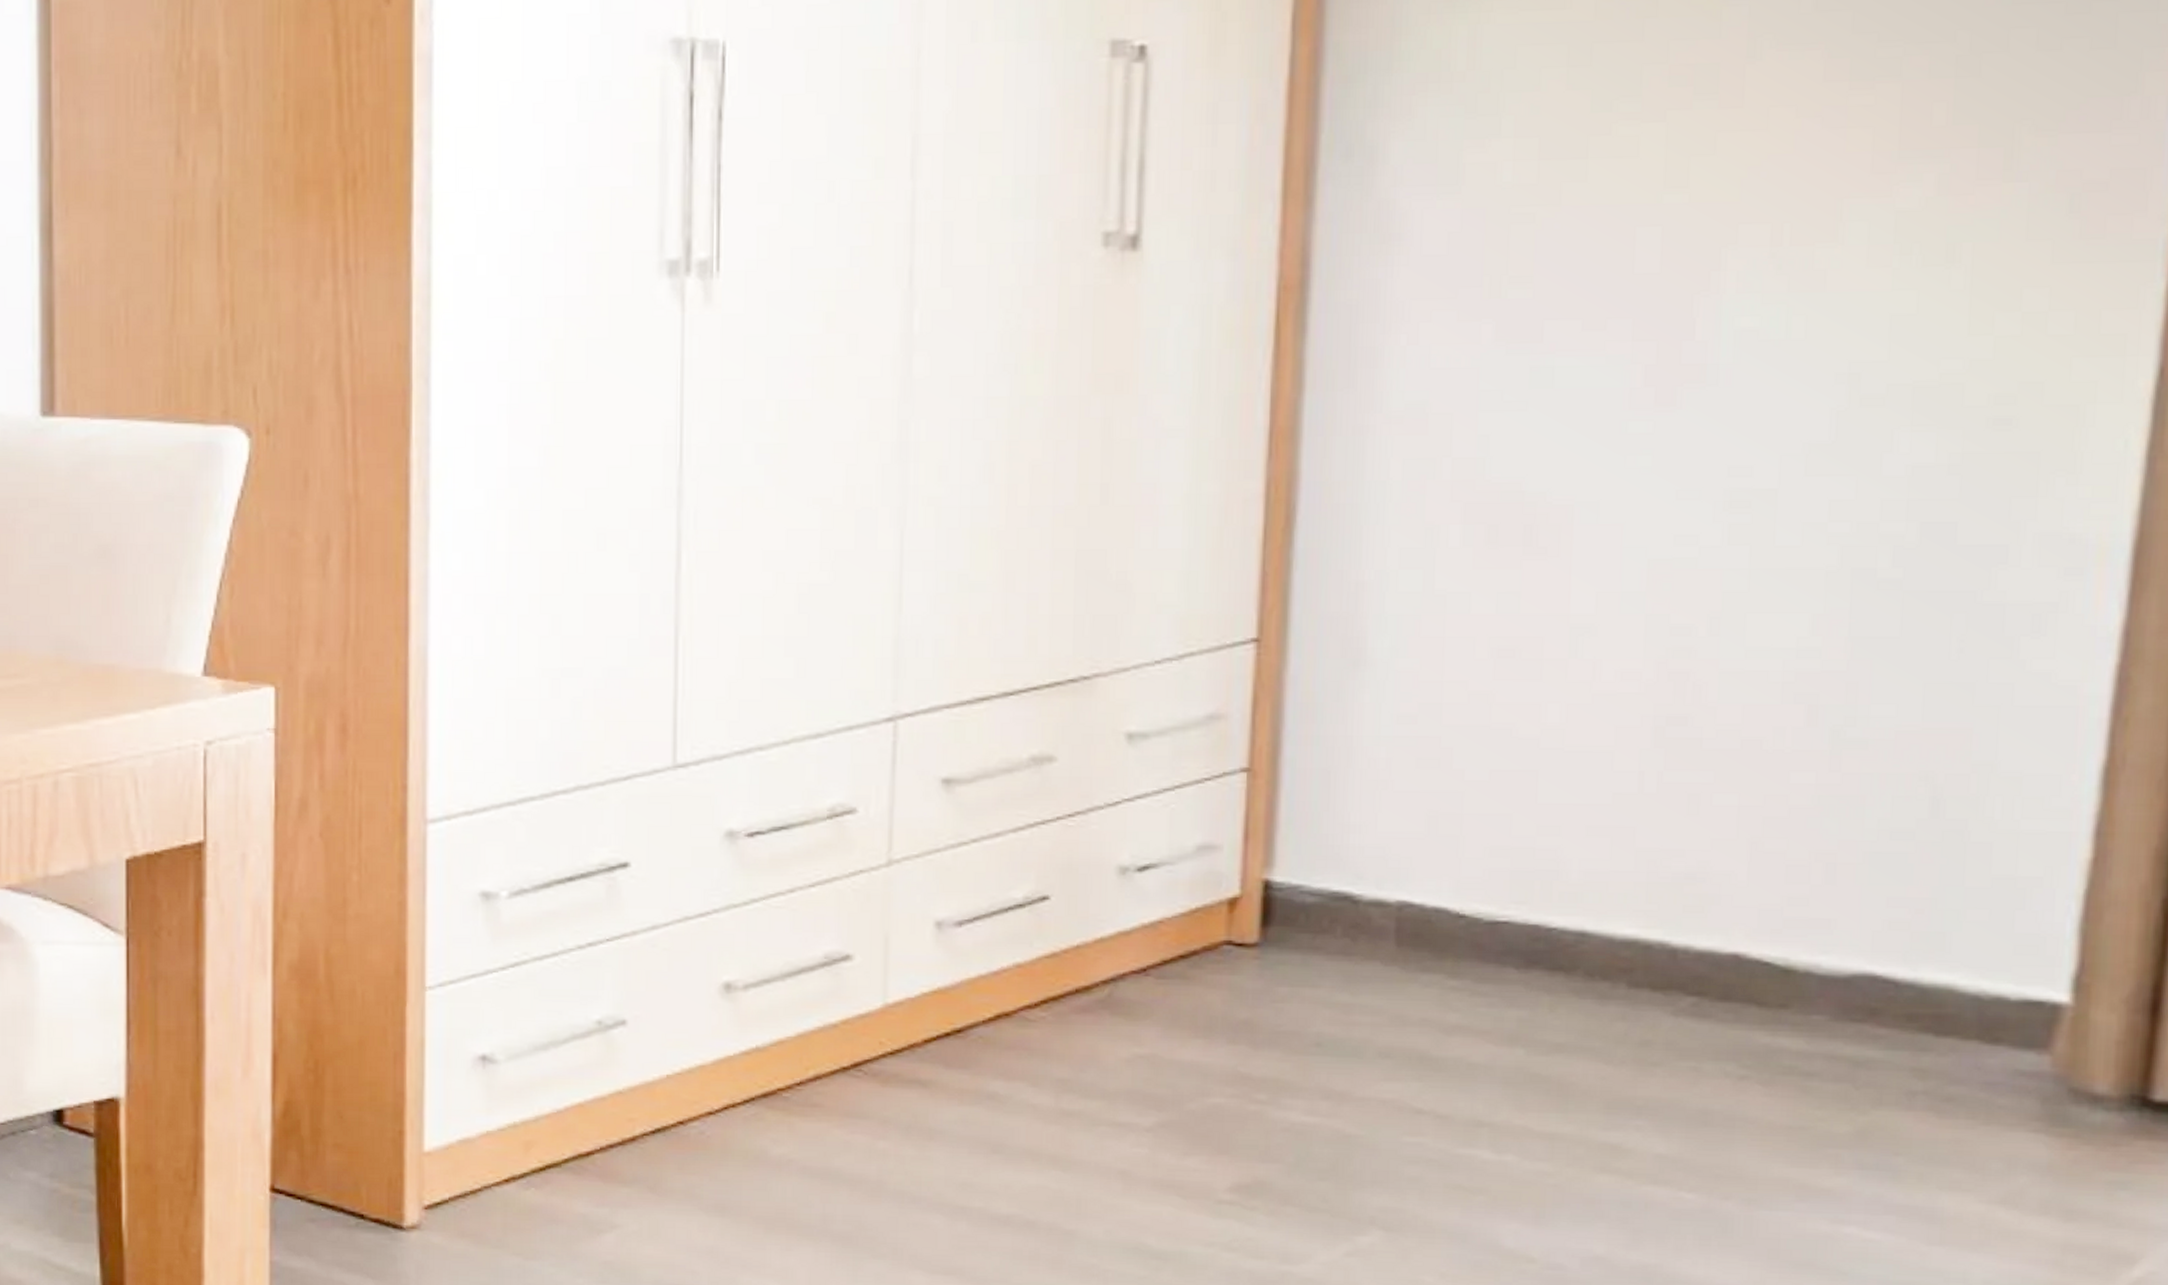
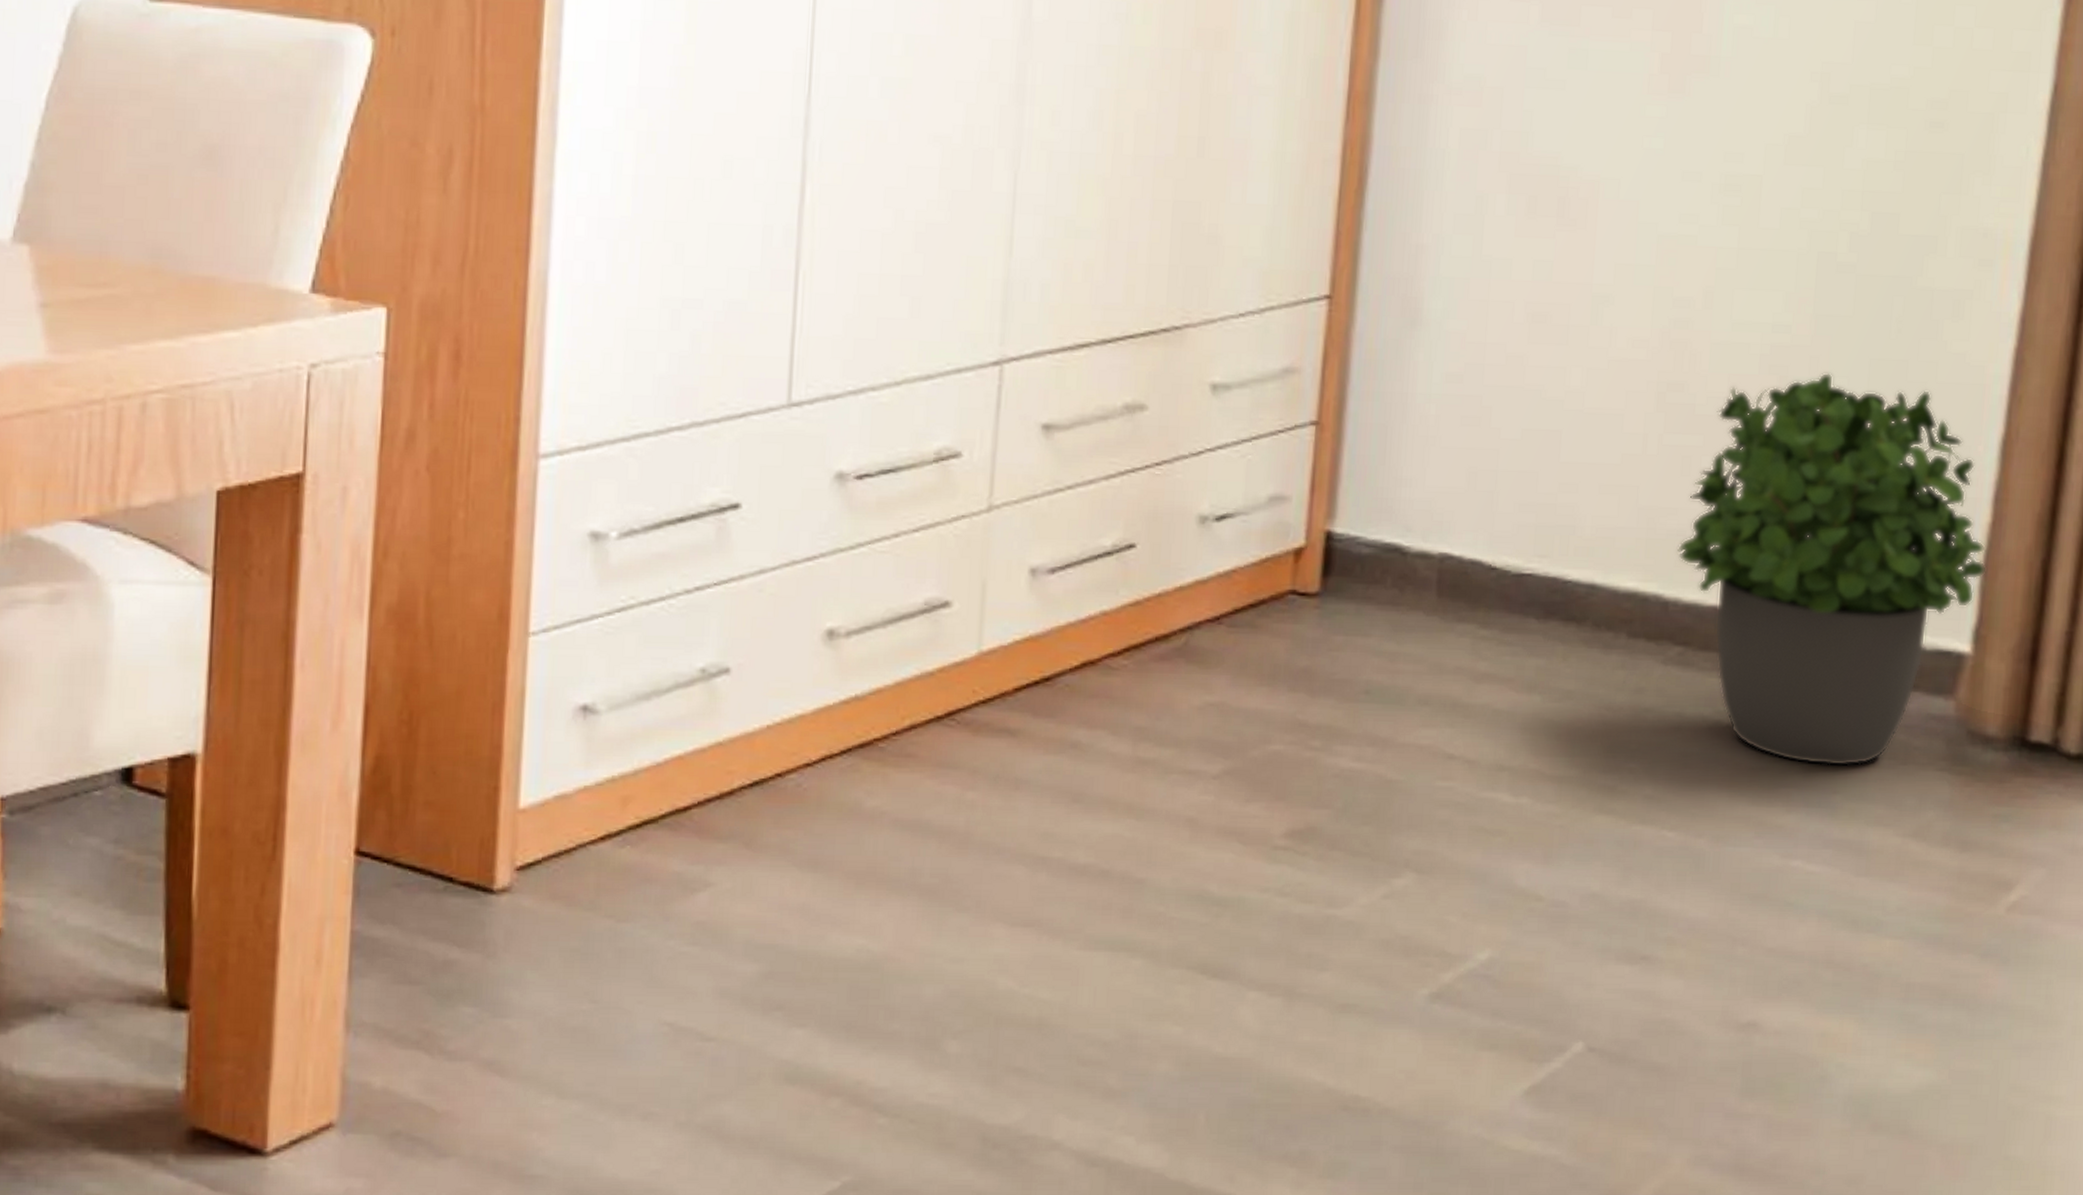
potted plant: none [1686,699,2088,1127] -> present [1677,372,1987,767]

